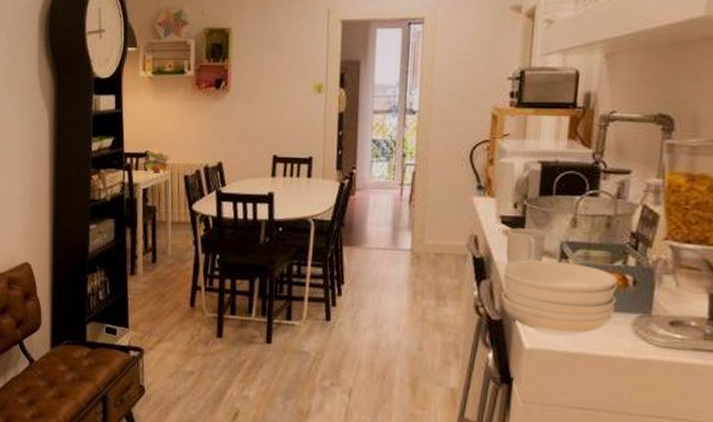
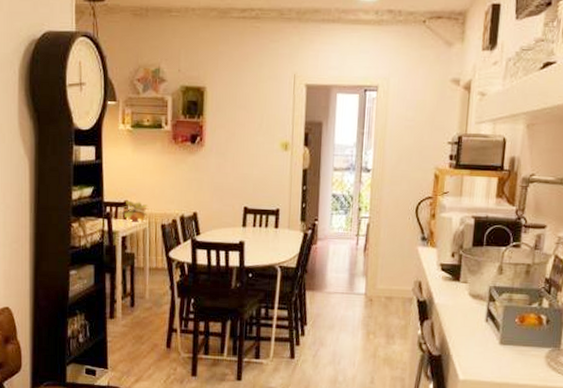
bowl: present [501,260,618,336] -> none [440,303,535,368]
mug: present [506,228,547,265] -> none [444,274,478,307]

